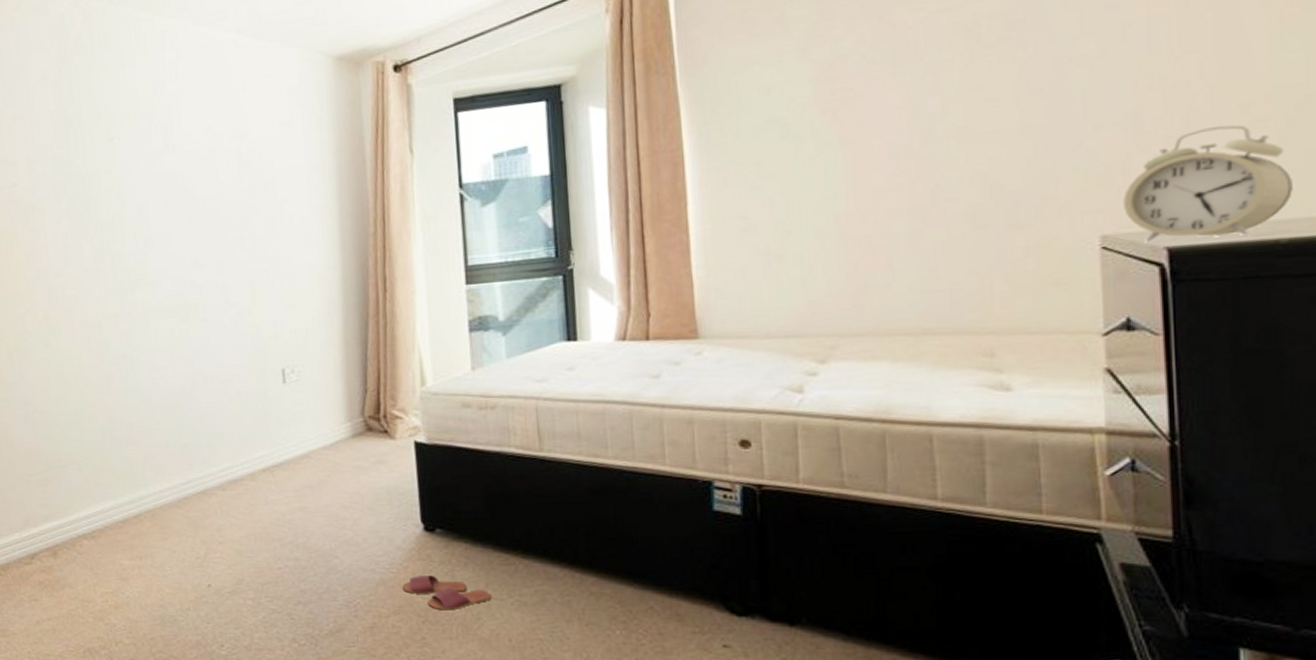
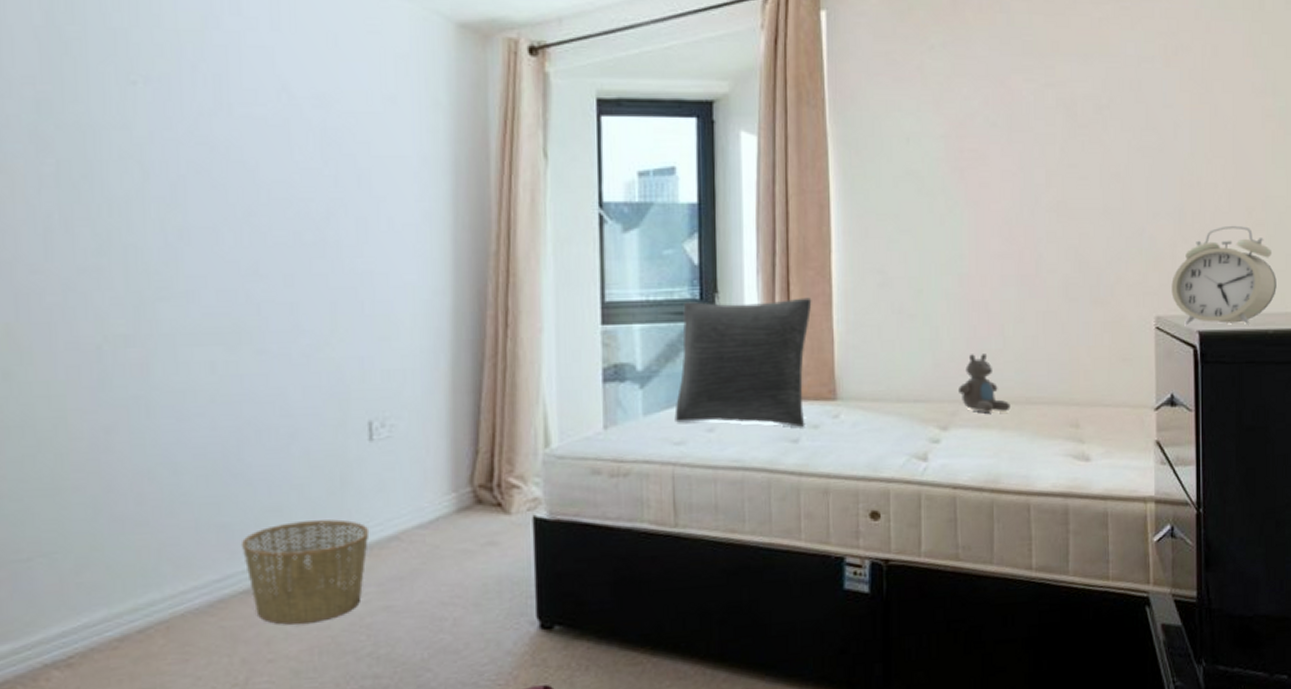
basket: none [197,442,287,517] -> present [240,519,370,625]
pillow: none [535,247,669,365] -> present [674,297,812,428]
stuffed animal: none [837,287,904,346] -> present [957,354,1011,413]

